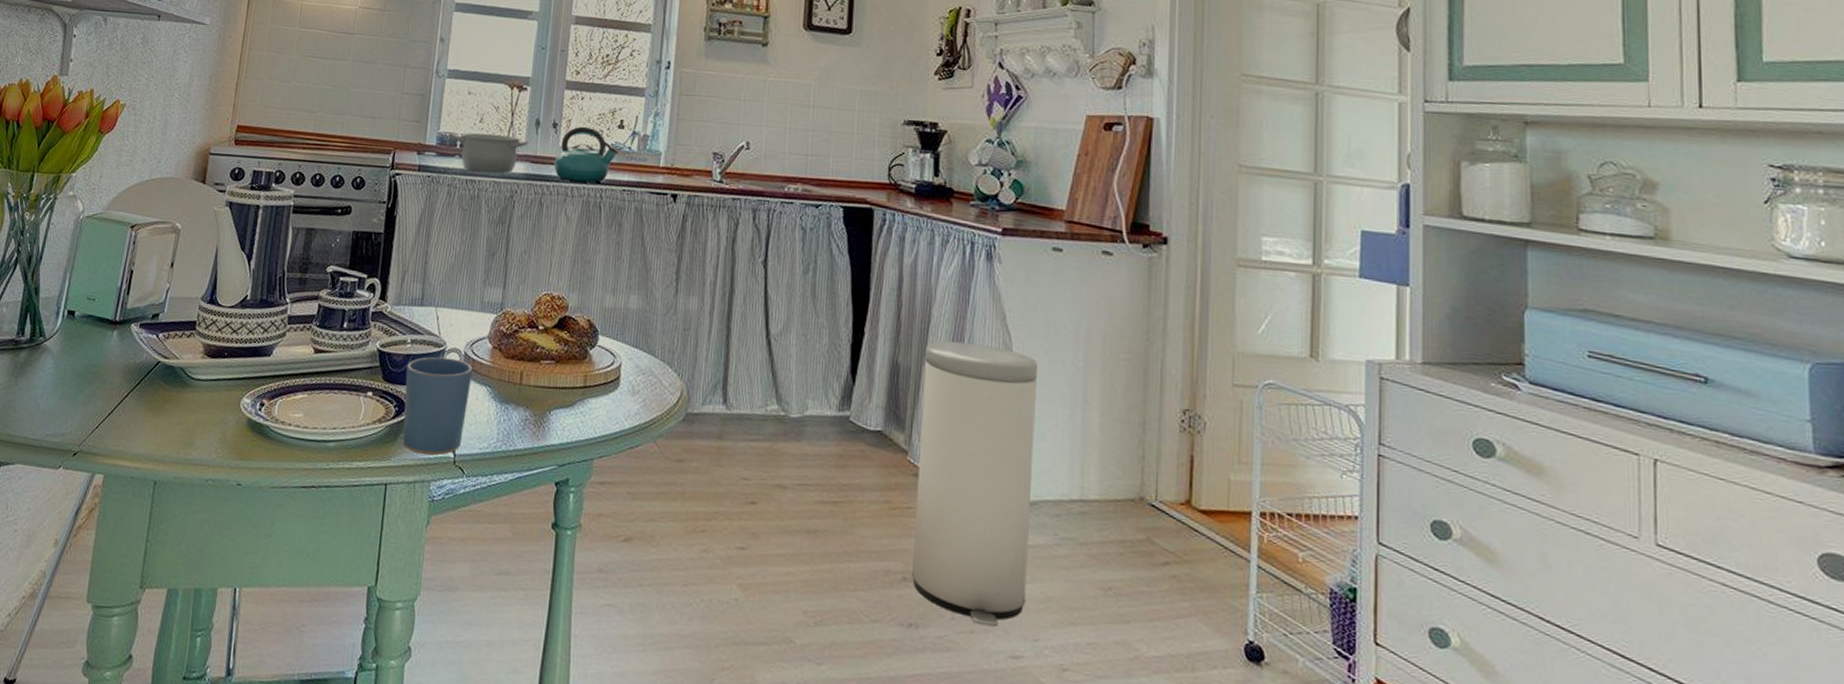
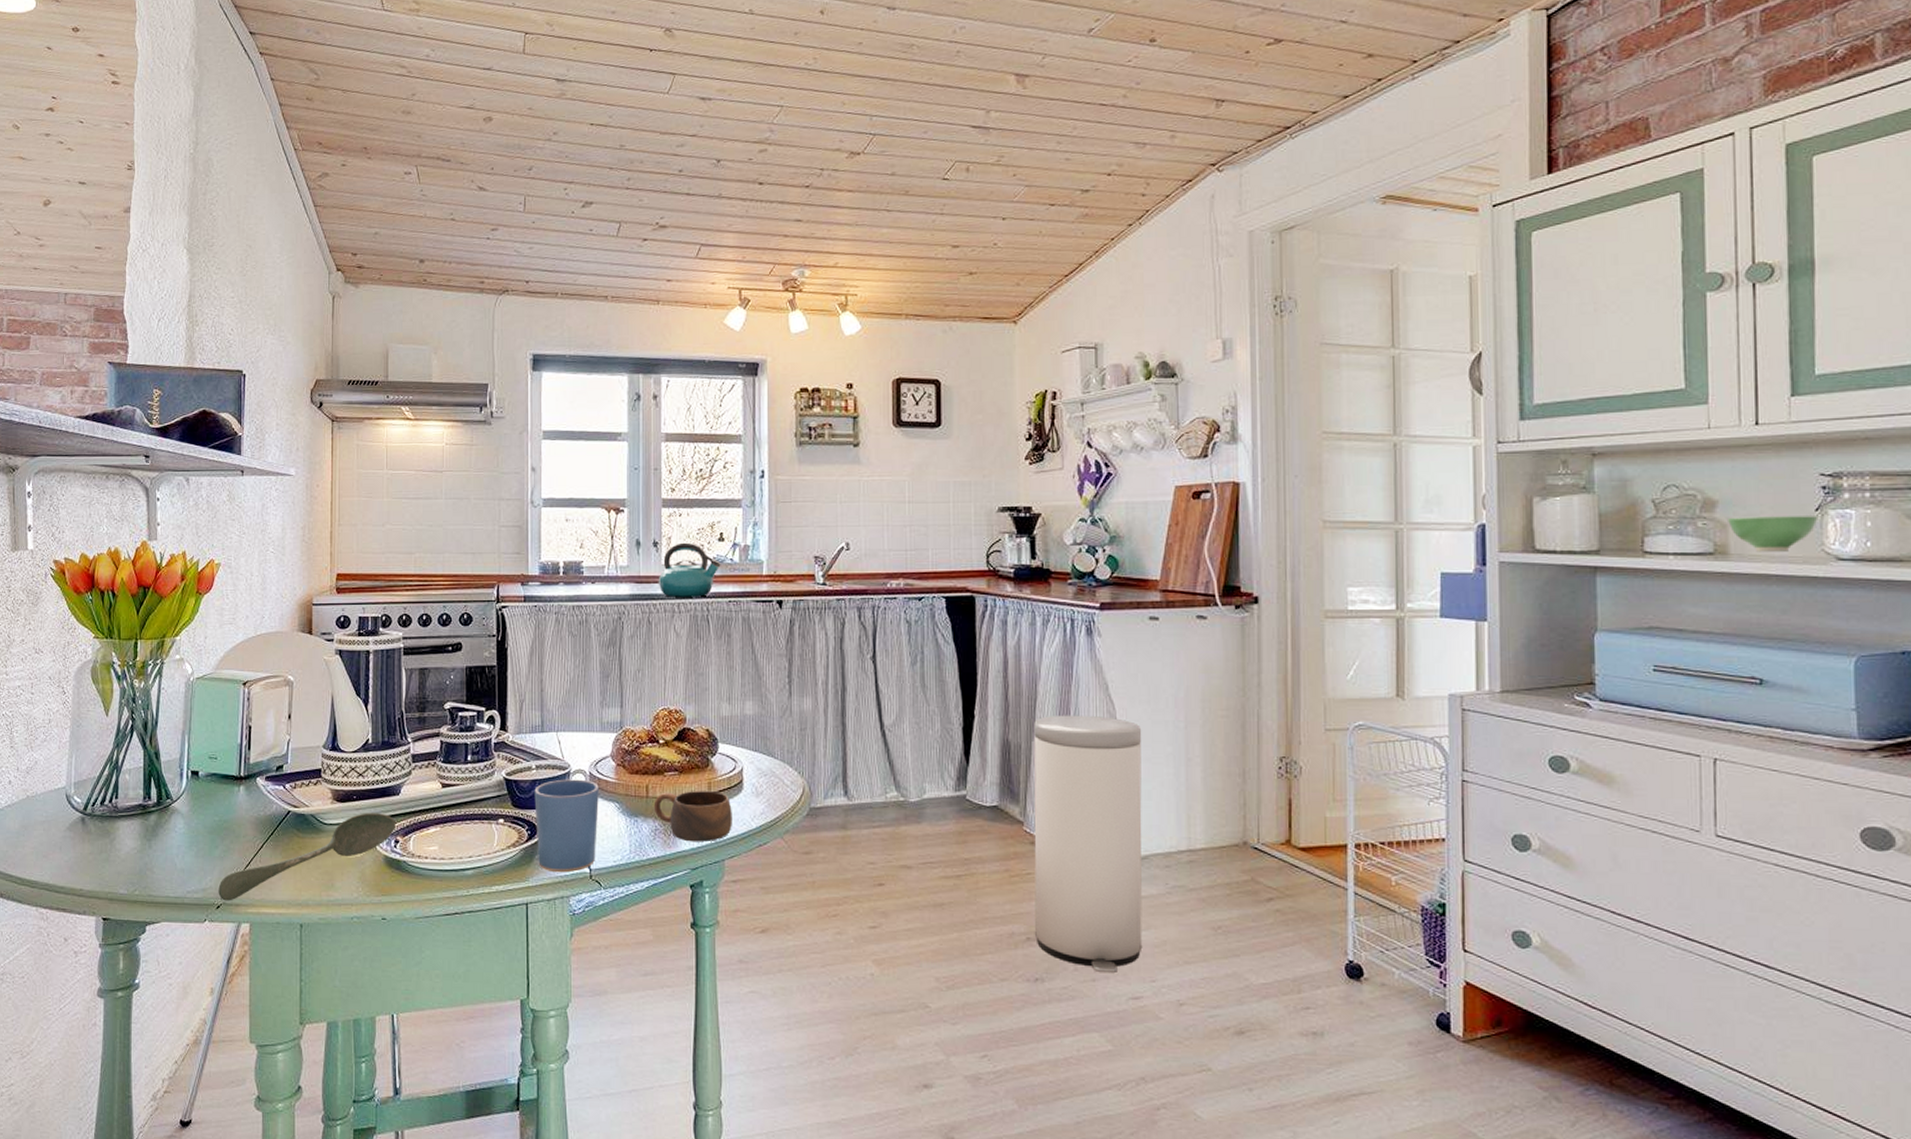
spoon: none [76,371,264,450] -> present [218,813,395,901]
cooking pot: present [453,132,529,174] -> none [555,558,631,597]
cup: none [526,380,606,439] -> present [653,790,732,843]
bowl: none [1668,202,1768,244] -> present [1726,516,1819,552]

